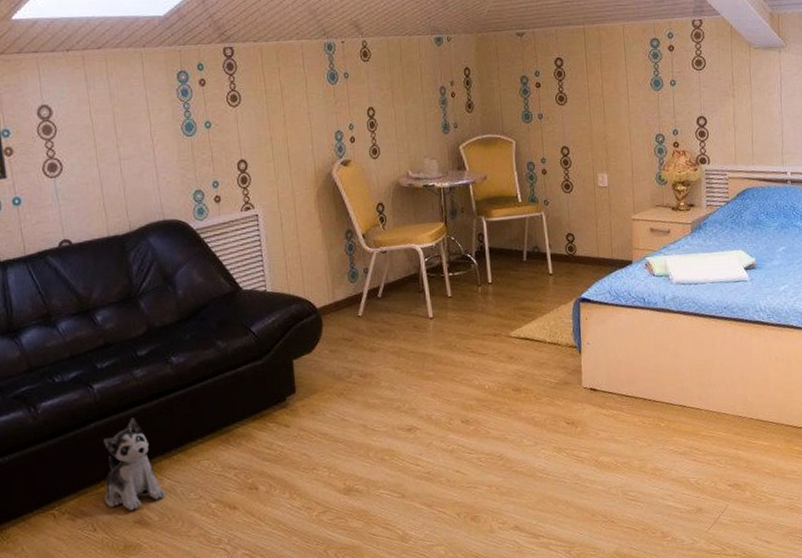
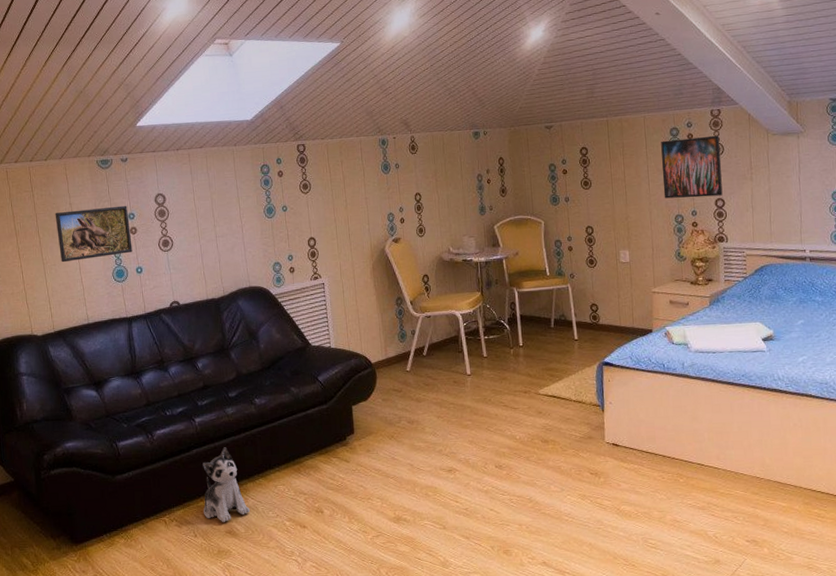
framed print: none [641,47,705,116] -> present [661,135,723,199]

